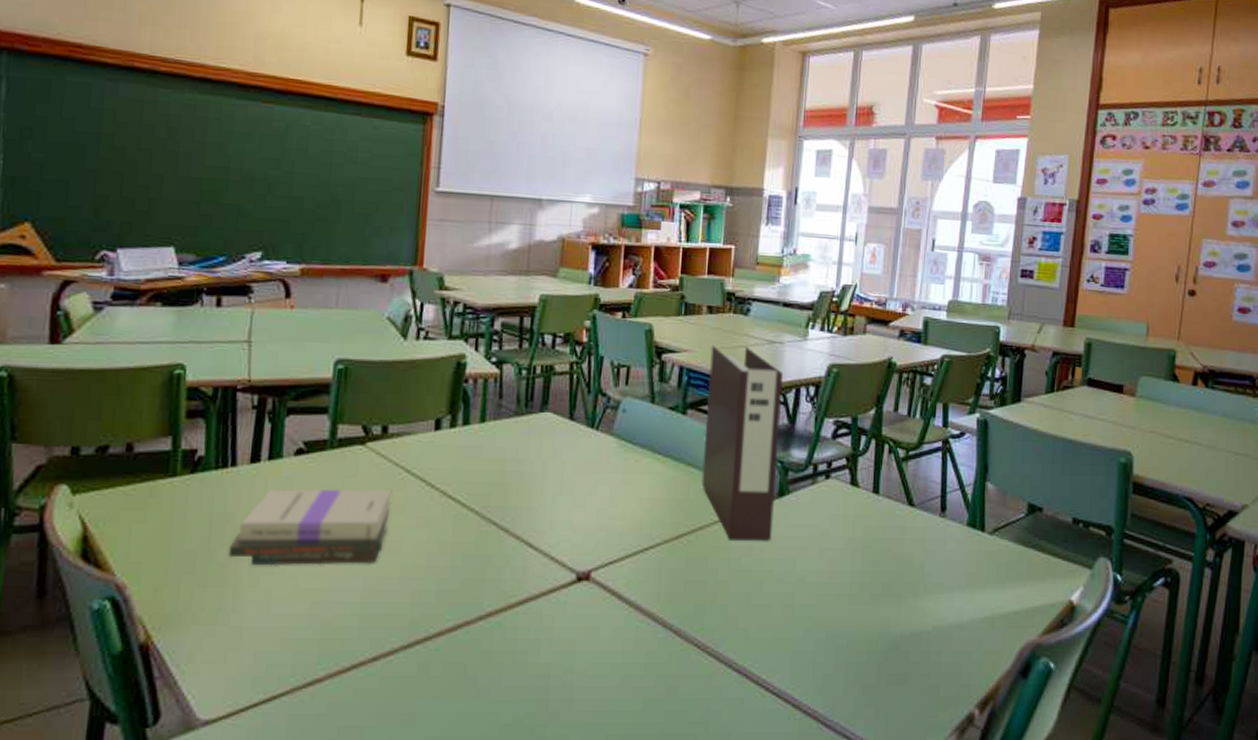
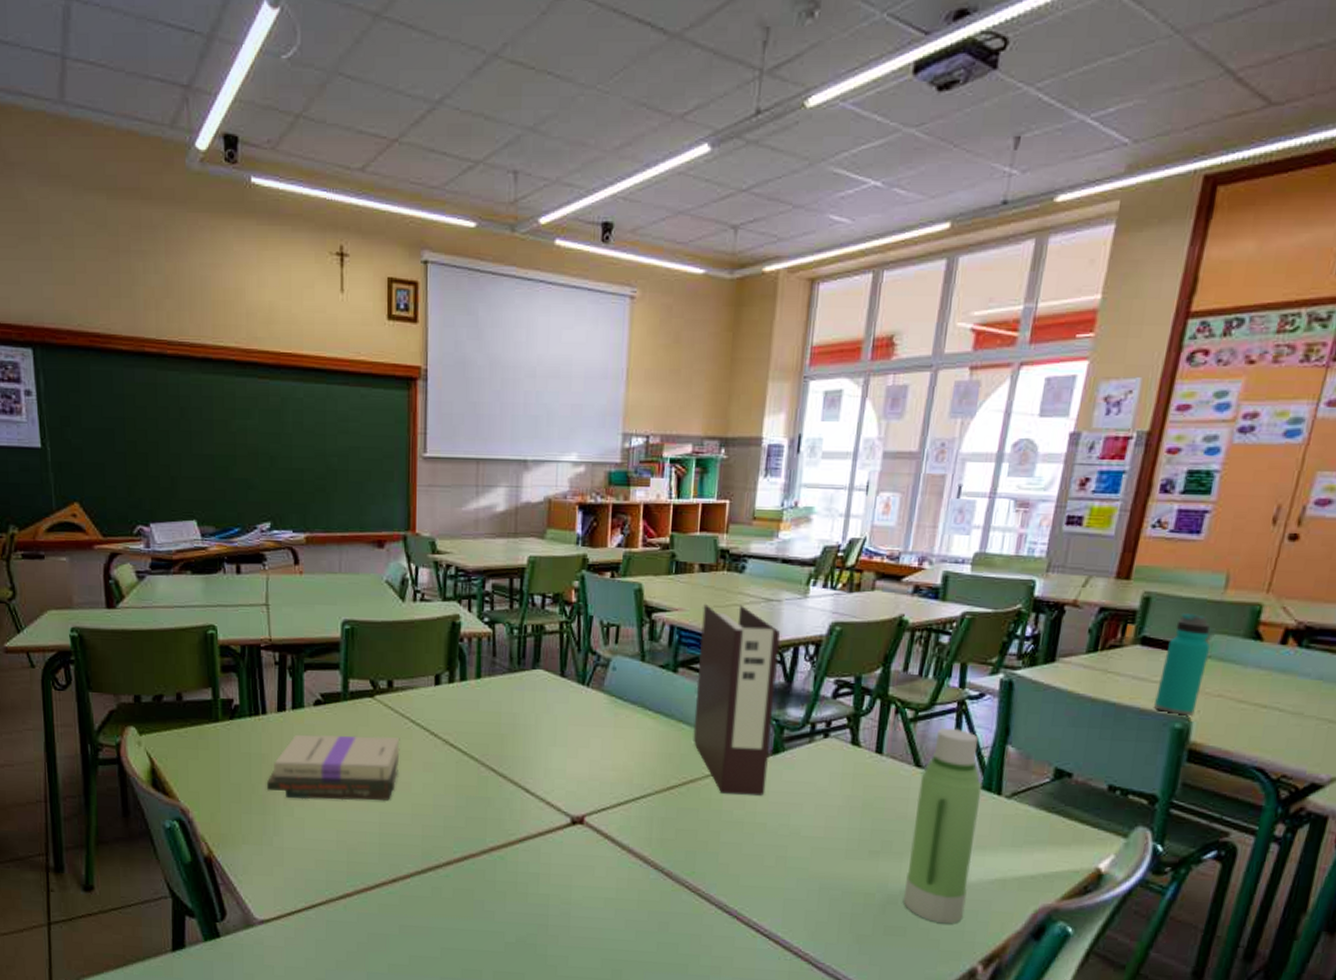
water bottle: none [903,466,968,668] -> present [903,728,983,924]
water bottle: none [1103,357,1141,451] -> present [1154,612,1211,716]

